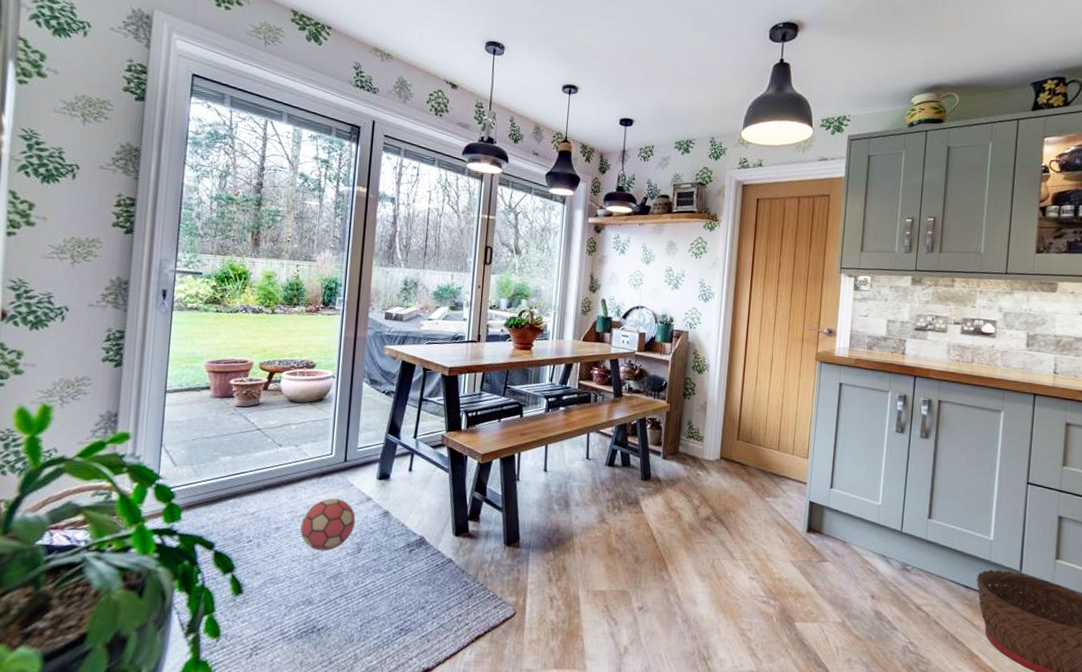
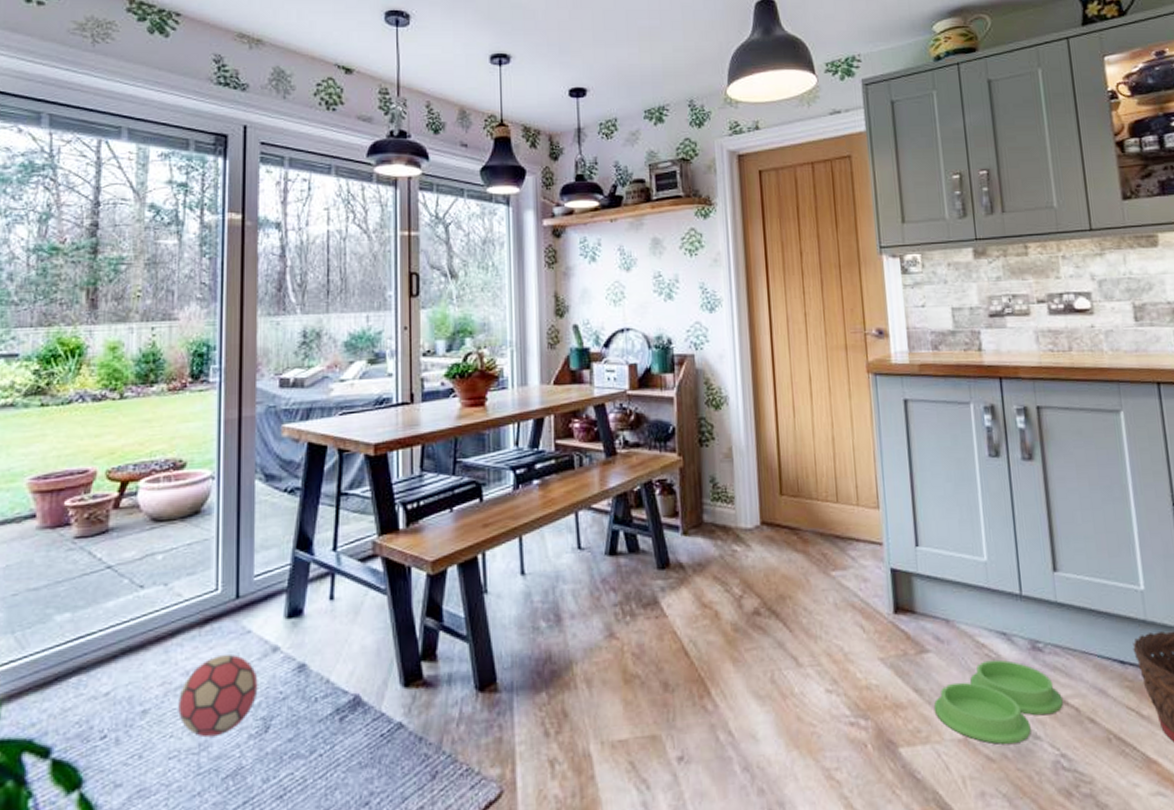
pet bowl: none [825,573,918,630] -> present [934,659,1063,744]

